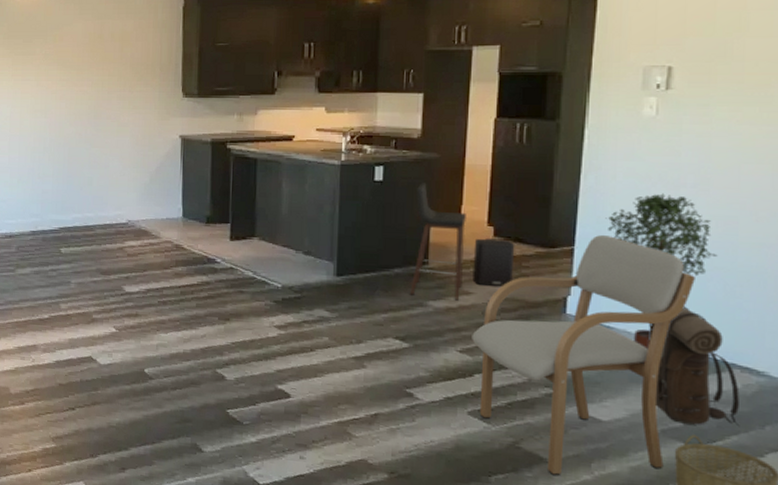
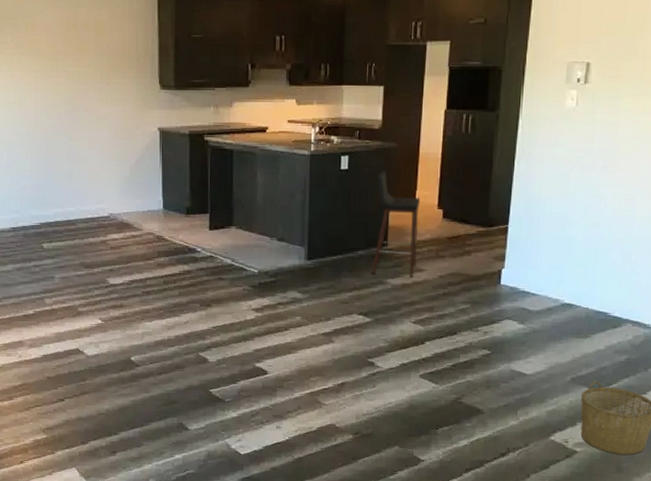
armchair: present [472,235,695,476] -> none [423,214,601,424]
pedal bin: present [472,238,515,286] -> none [425,220,461,263]
potted tree: present [608,193,718,364] -> none [535,176,619,324]
backpack: present [648,306,740,426] -> none [564,273,631,372]

